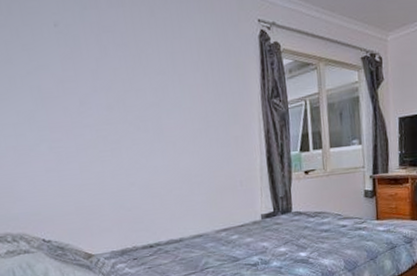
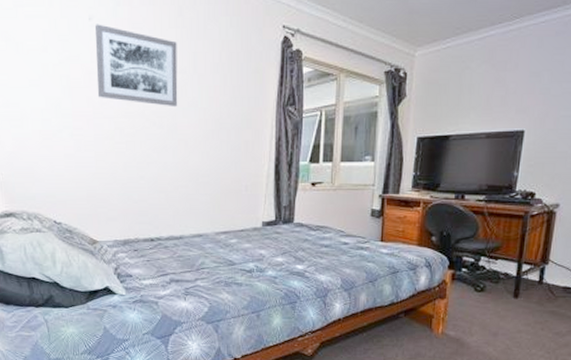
wall art: none [62,30,161,110] -> present [95,24,178,107]

